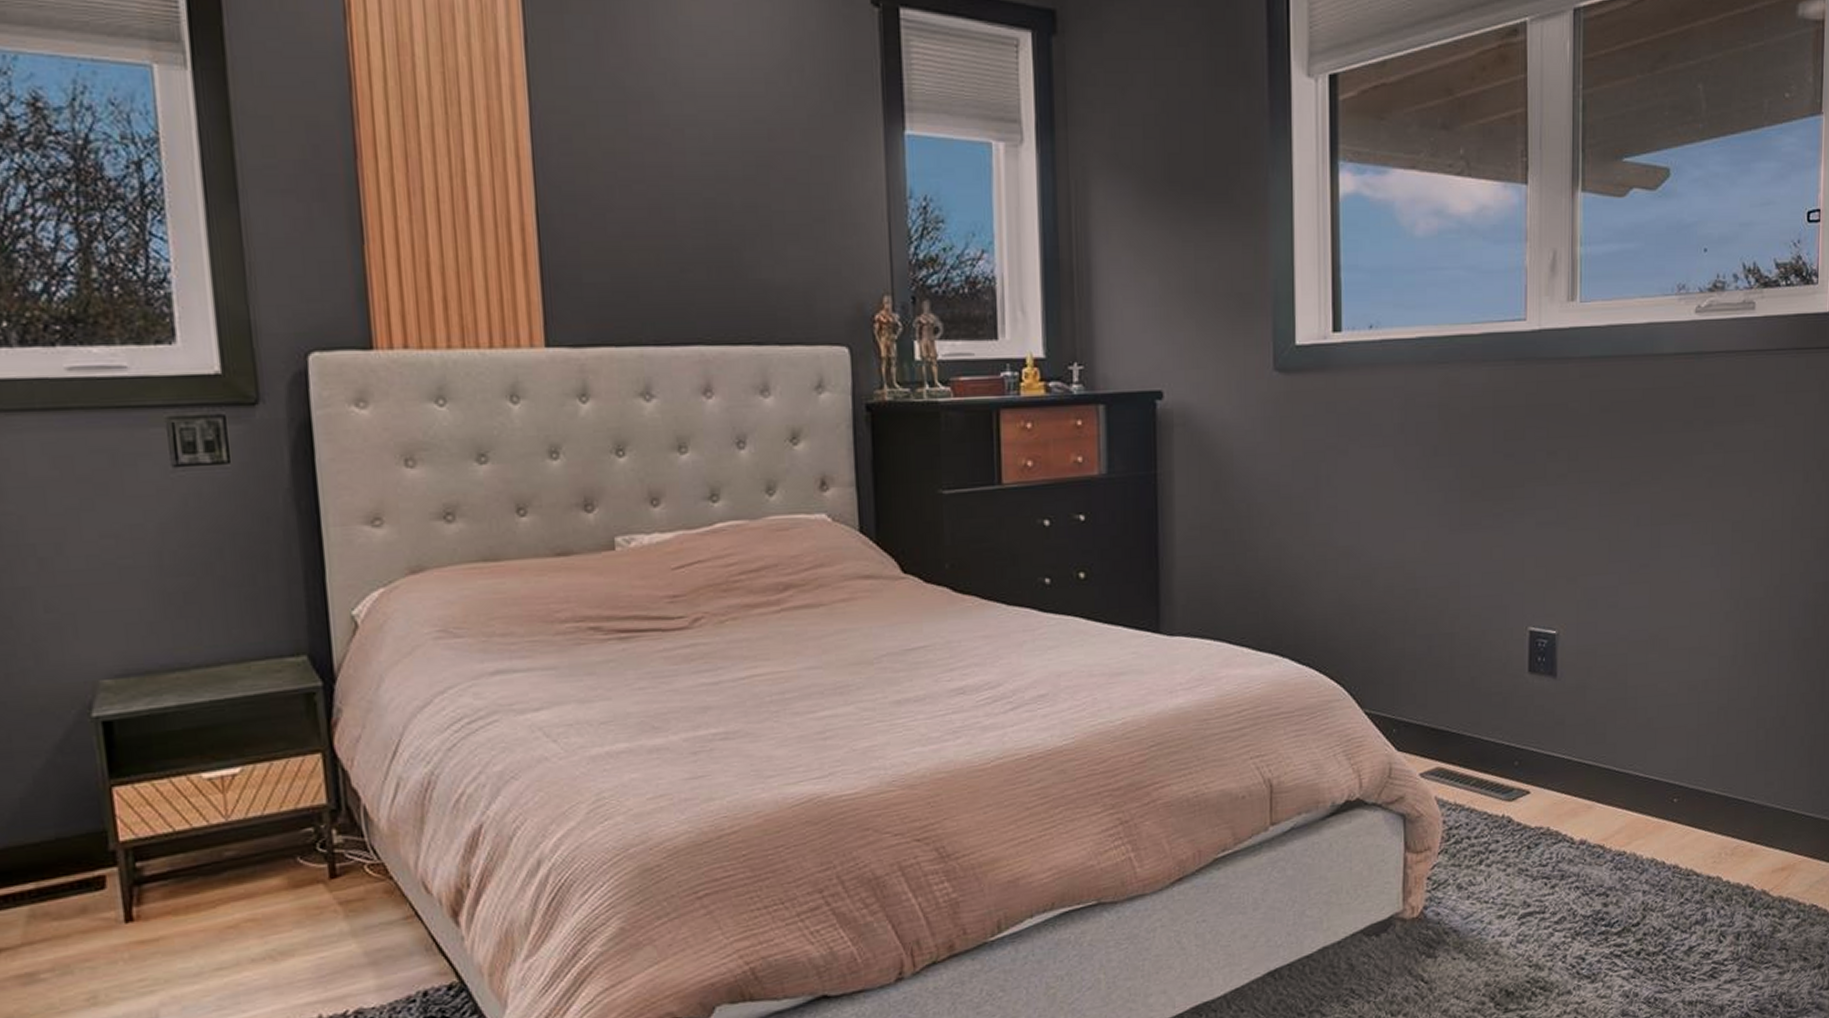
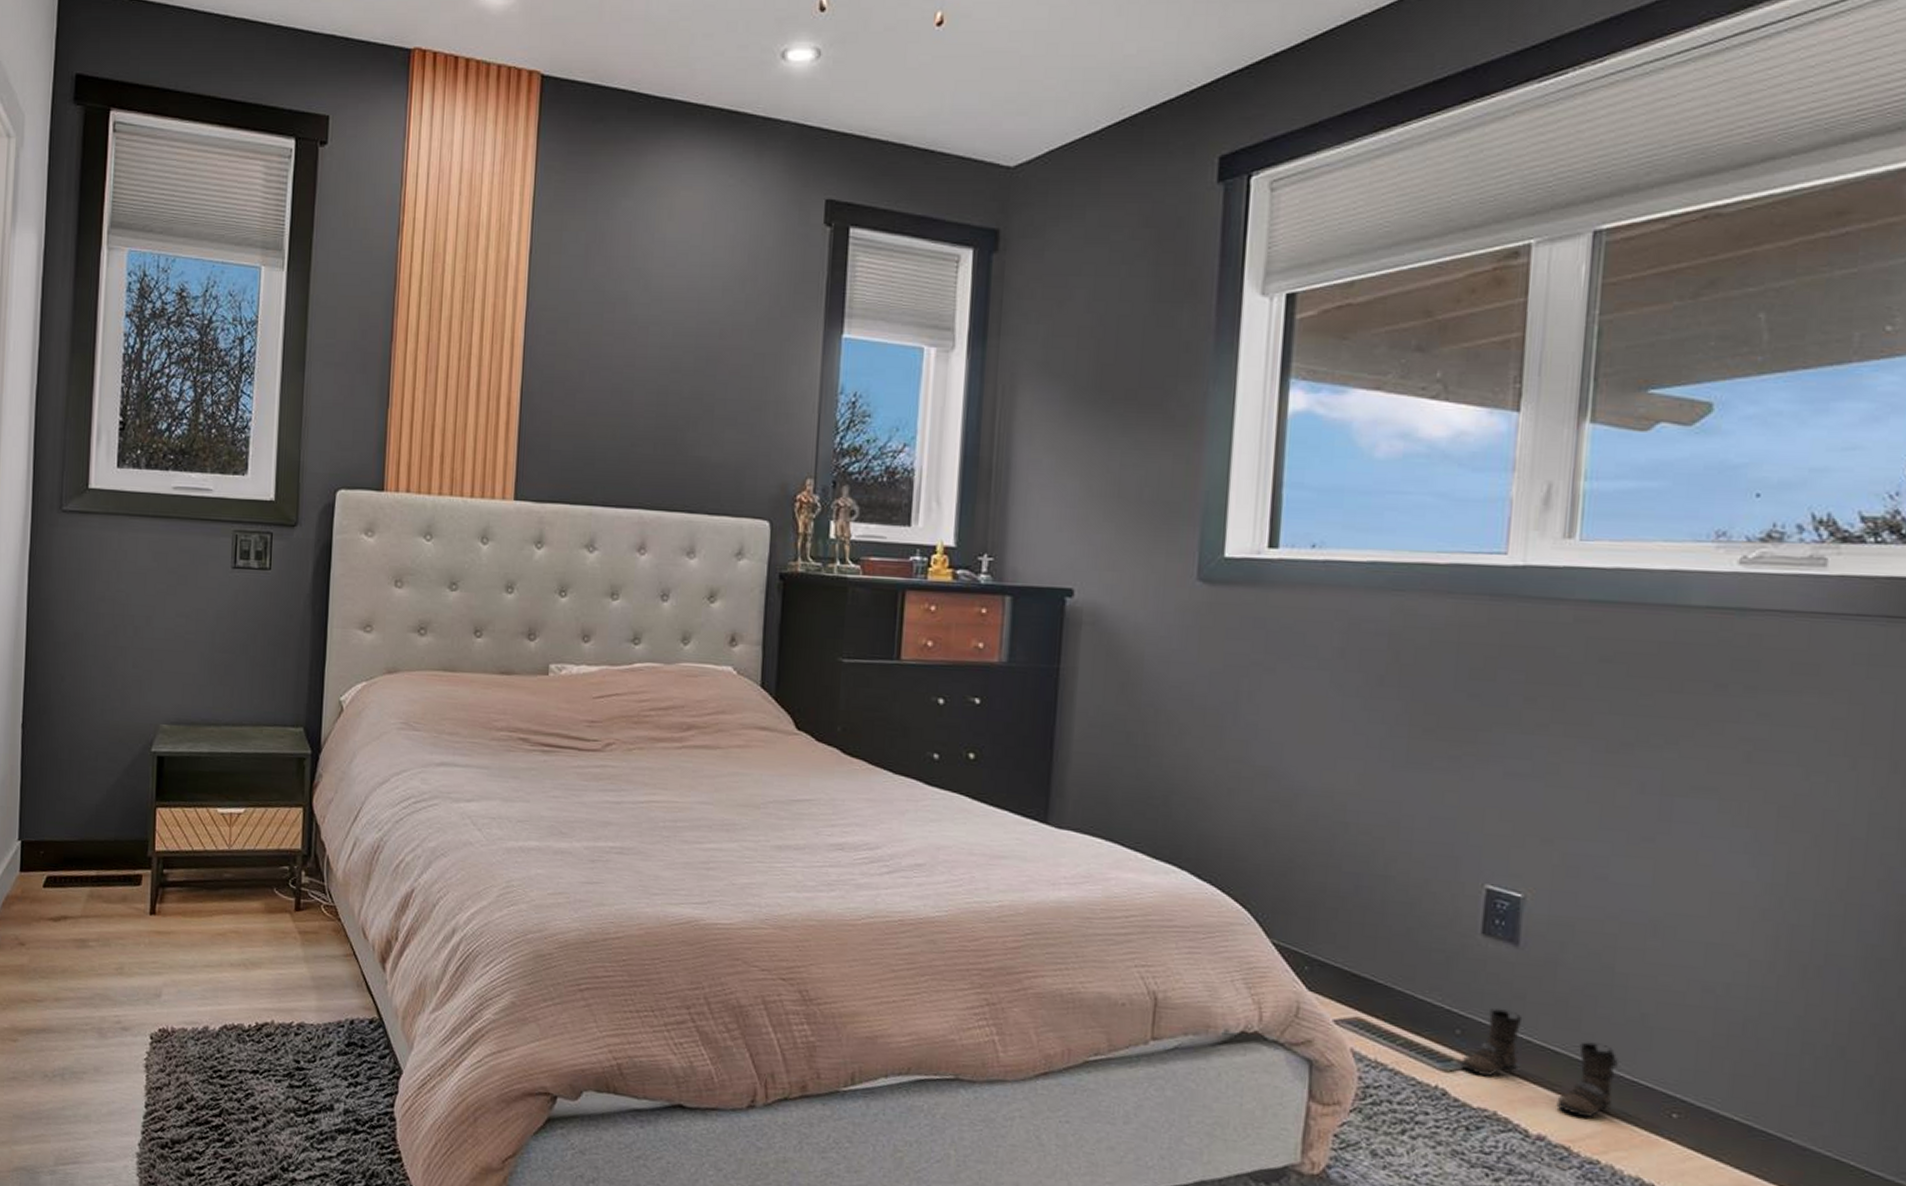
boots: none [1519,736,1634,818] -> present [1459,1008,1618,1118]

